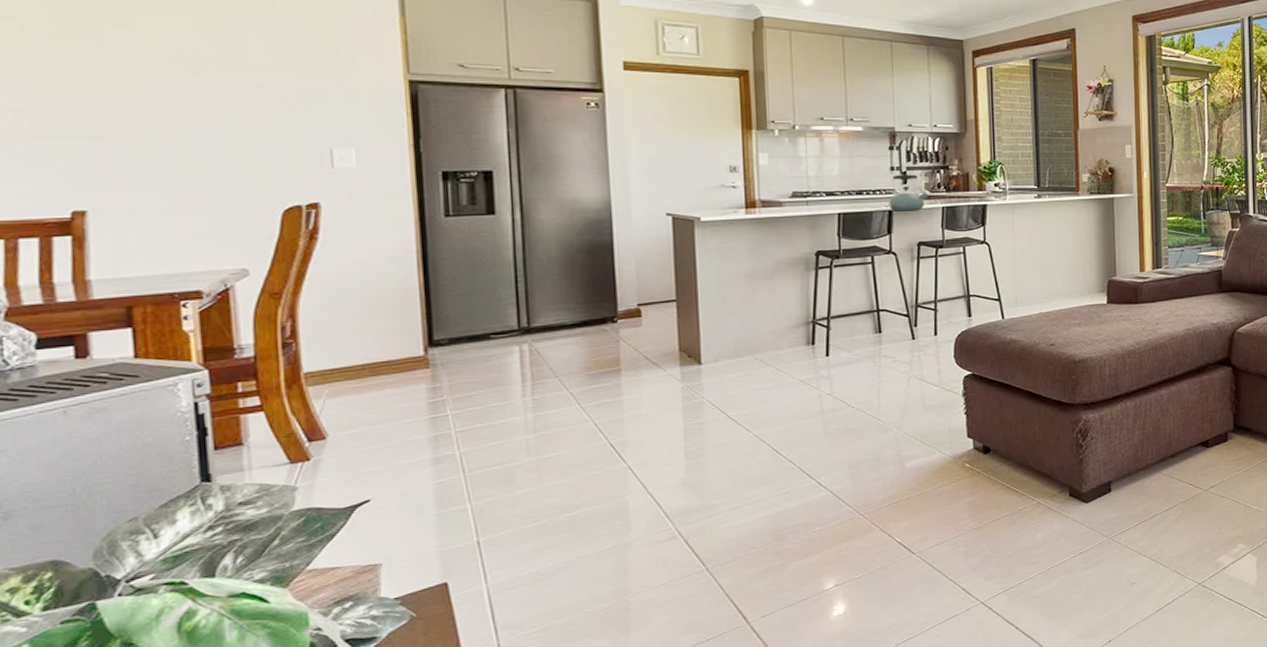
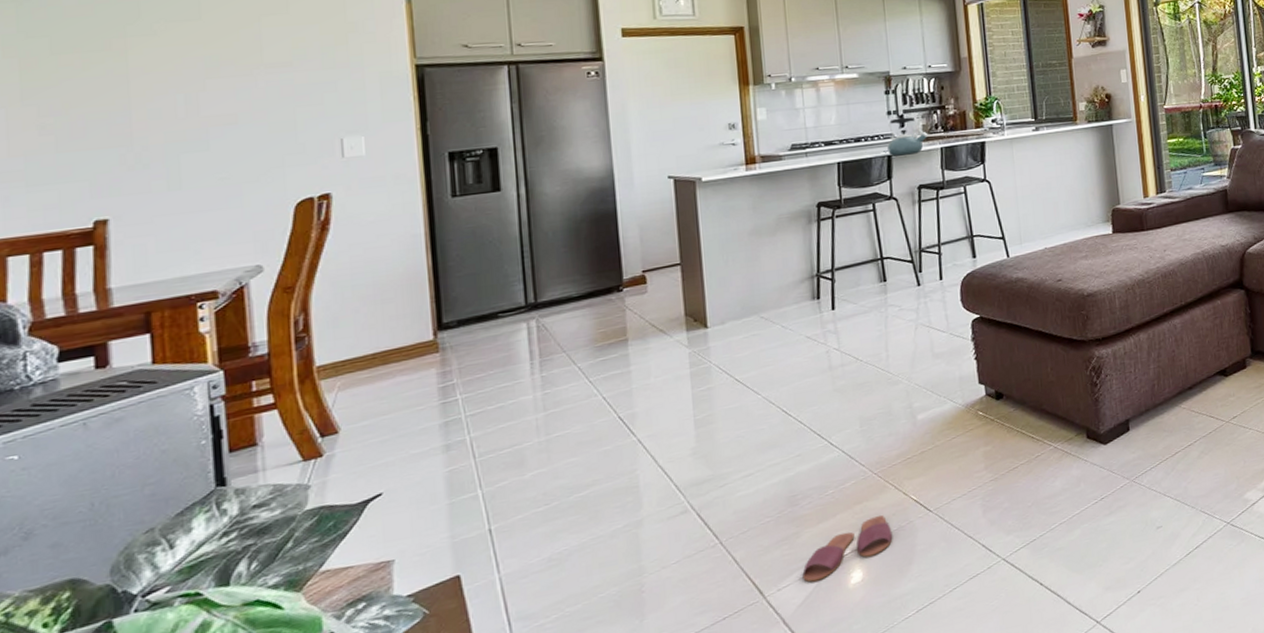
slippers: none [786,553,876,612] -> present [802,514,893,583]

